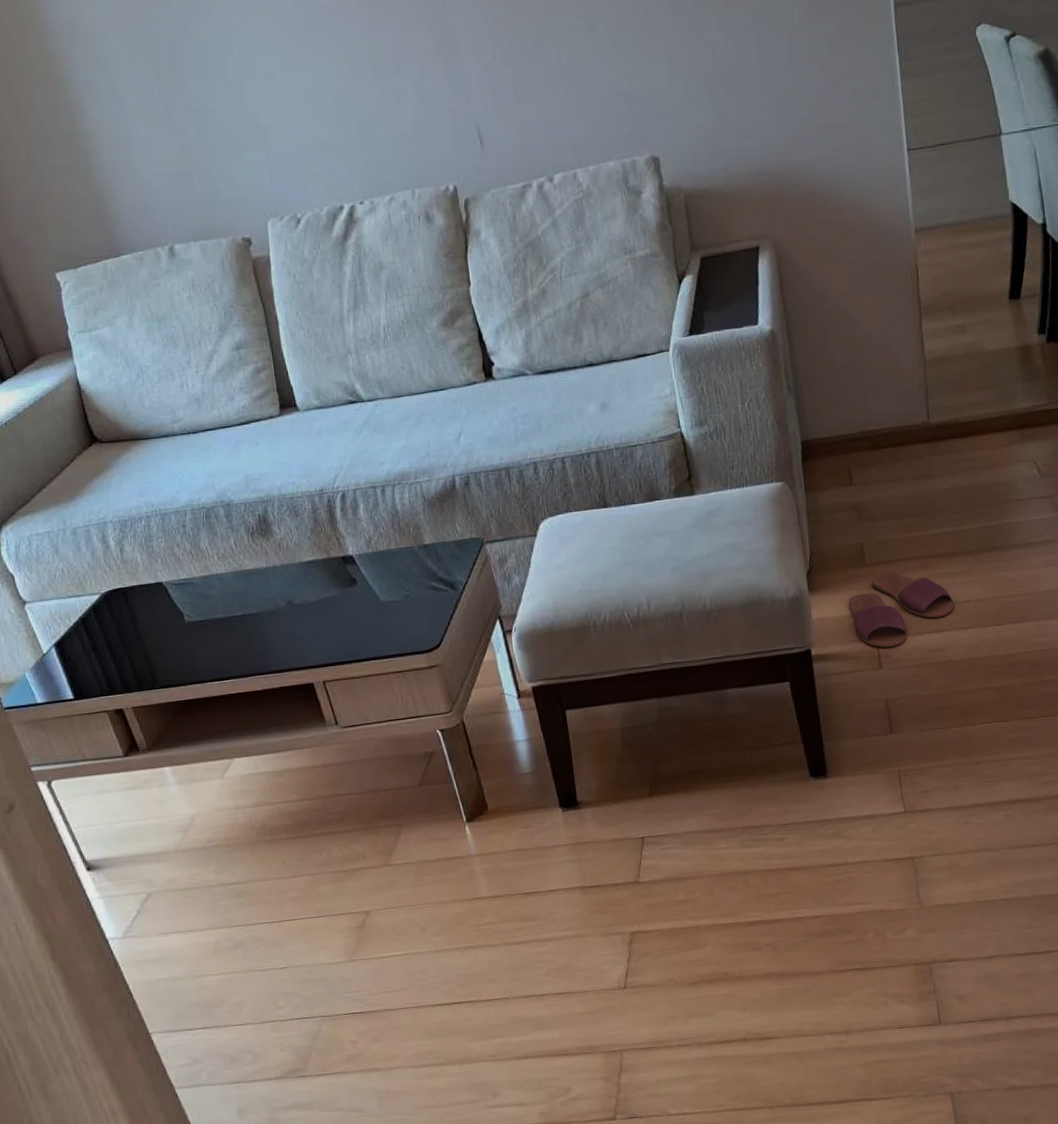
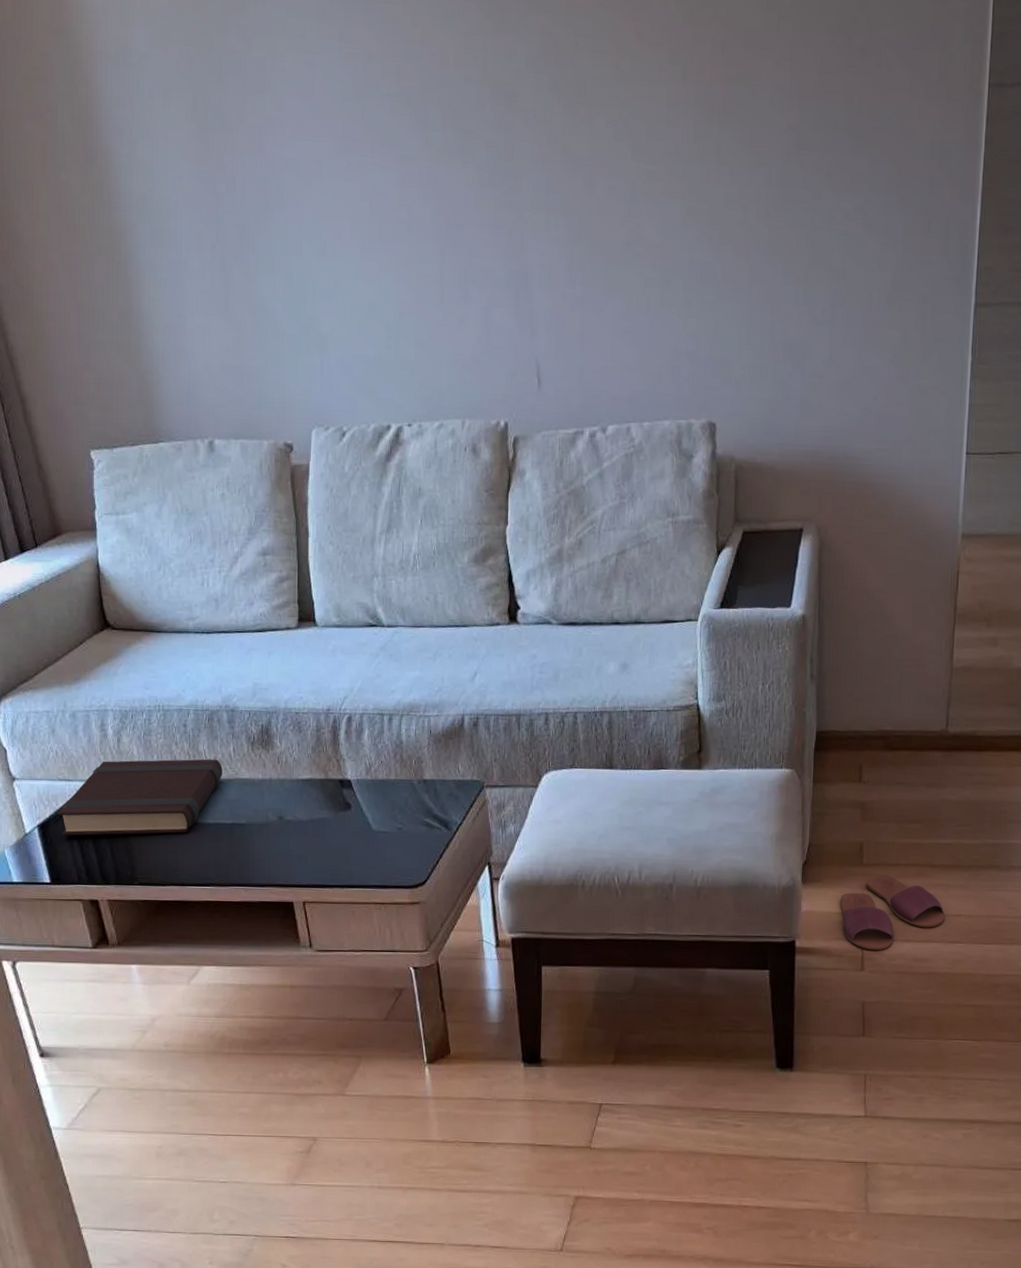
book: none [71,554,227,651] -> present [57,759,223,836]

